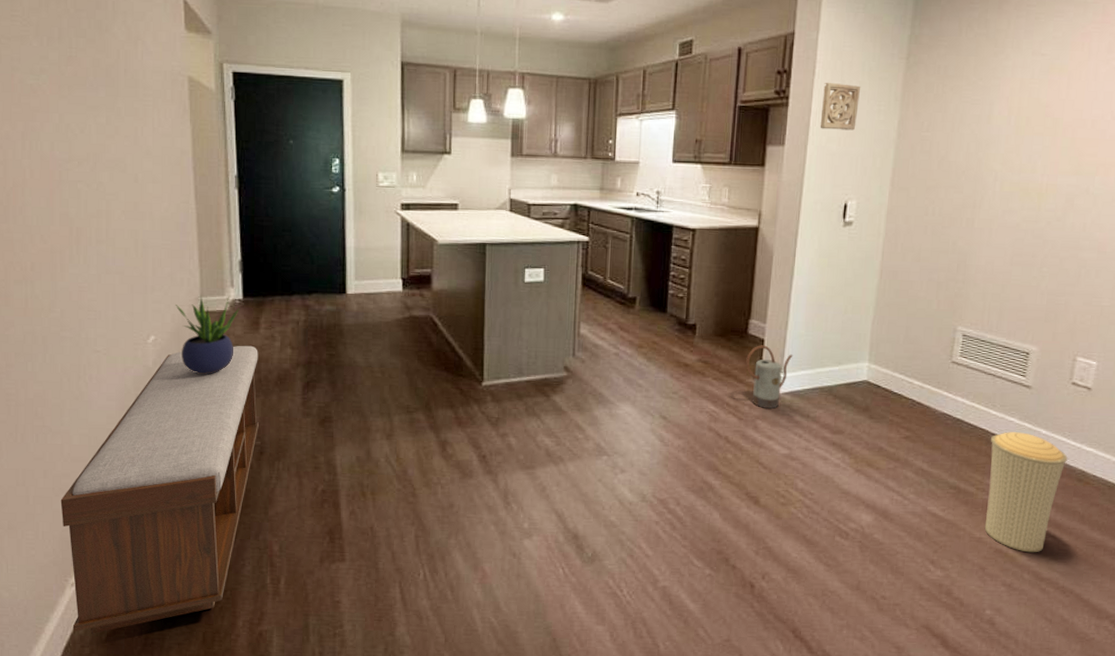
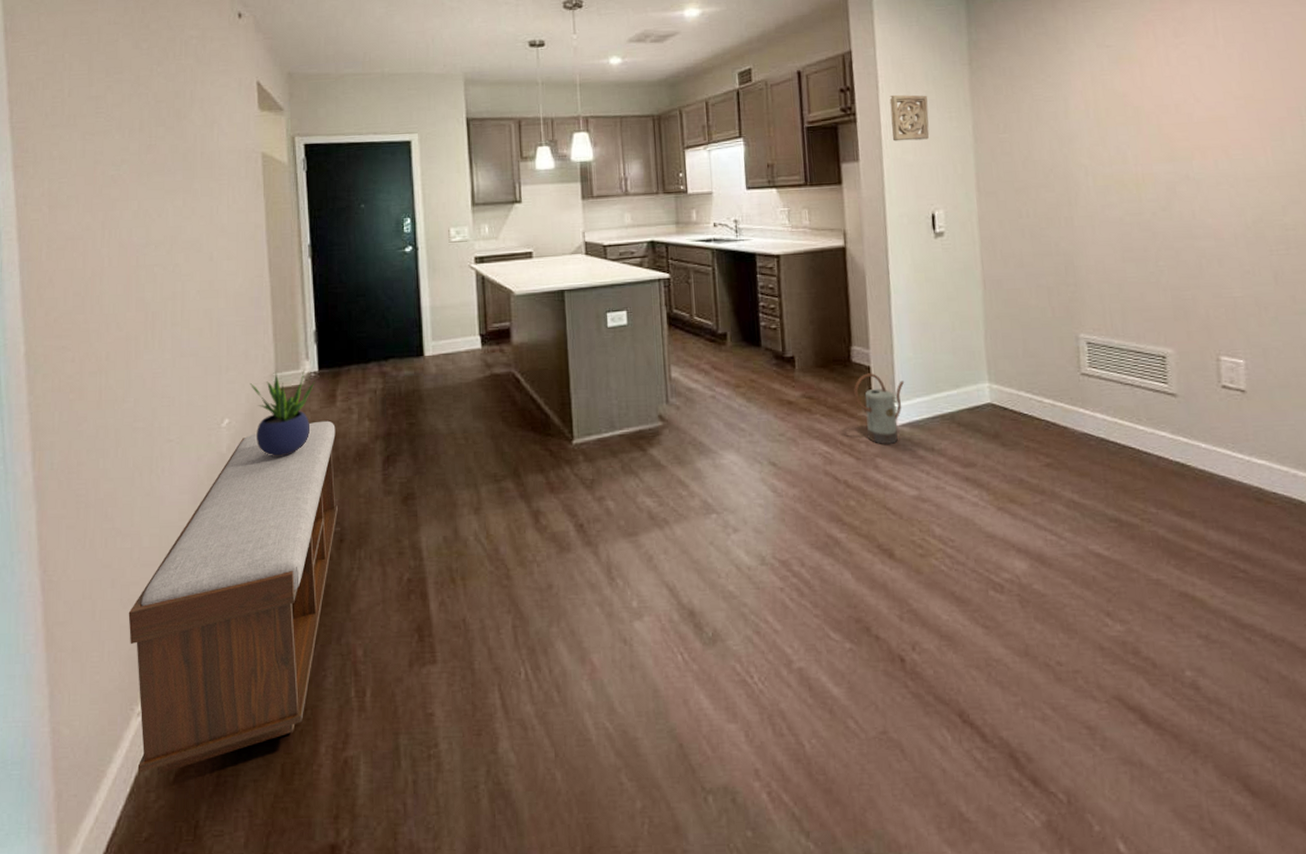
trash can: present [984,432,1068,553] -> none [1144,448,1239,594]

